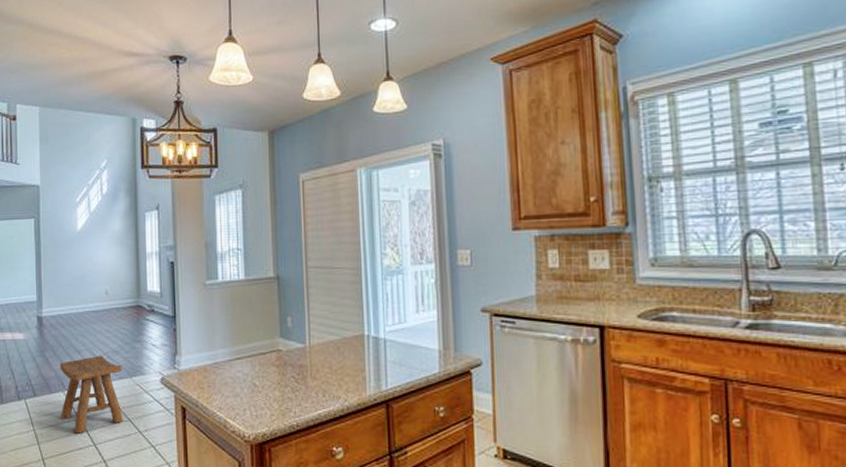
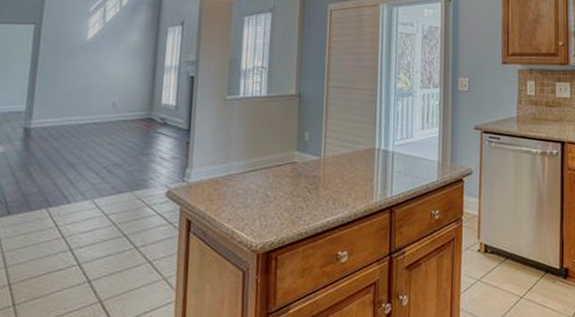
stool: present [60,355,123,434] -> none [39,168,123,254]

